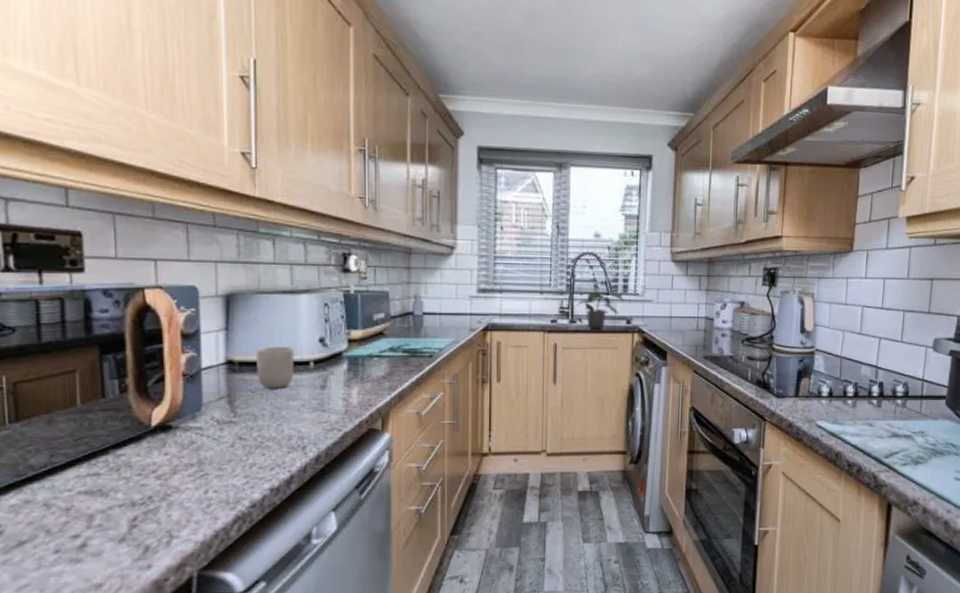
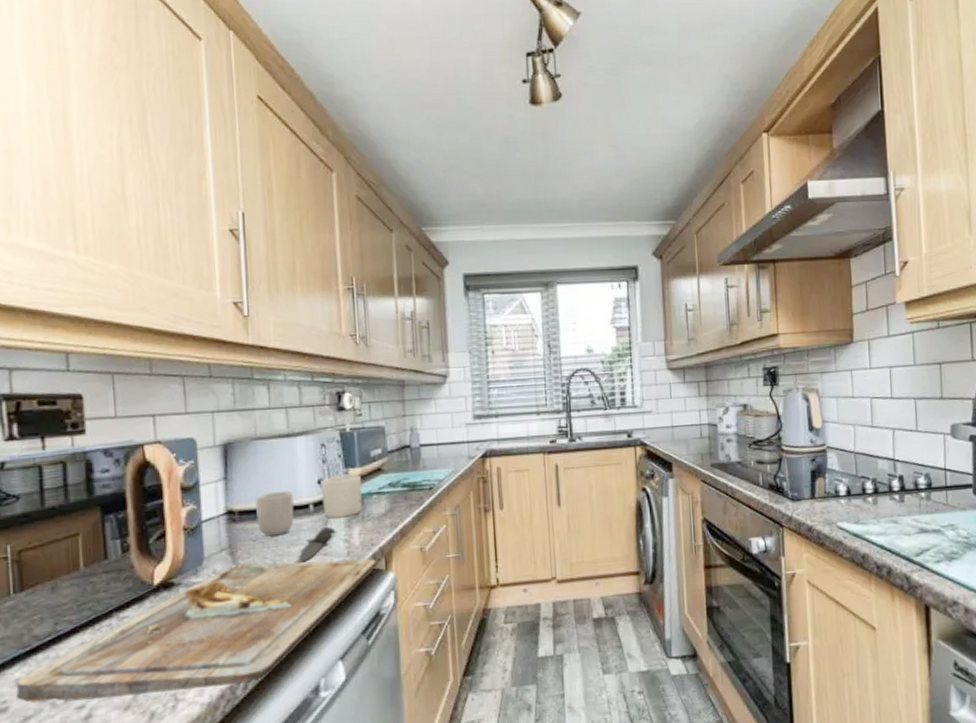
cutting board: none [10,413,373,530] -> present [16,558,377,703]
knife: none [291,385,336,417] -> present [293,527,338,563]
mug: none [322,335,363,377] -> present [321,474,362,519]
potted plant: present [576,290,624,330] -> none [574,405,623,447]

